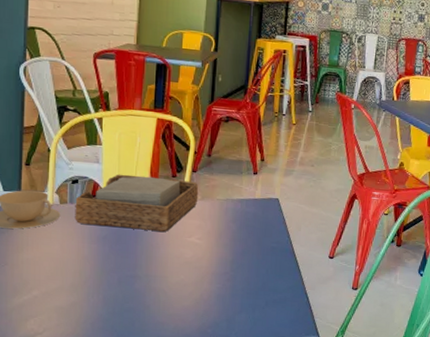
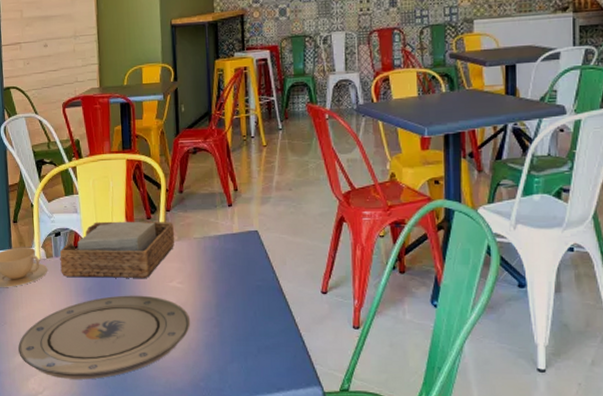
plate: none [19,245,205,323] -> present [18,295,191,380]

